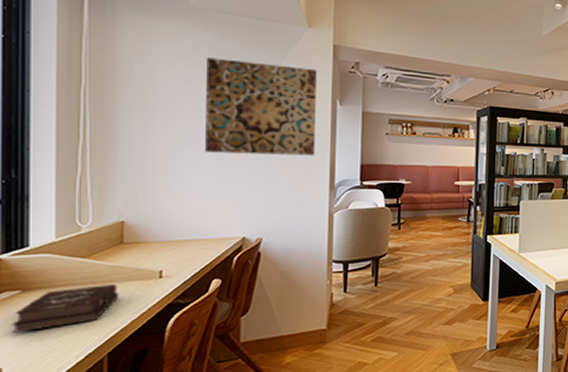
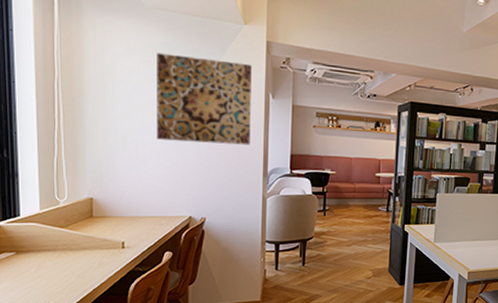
hardback book: present [11,283,119,333] -> none [9,251,91,287]

